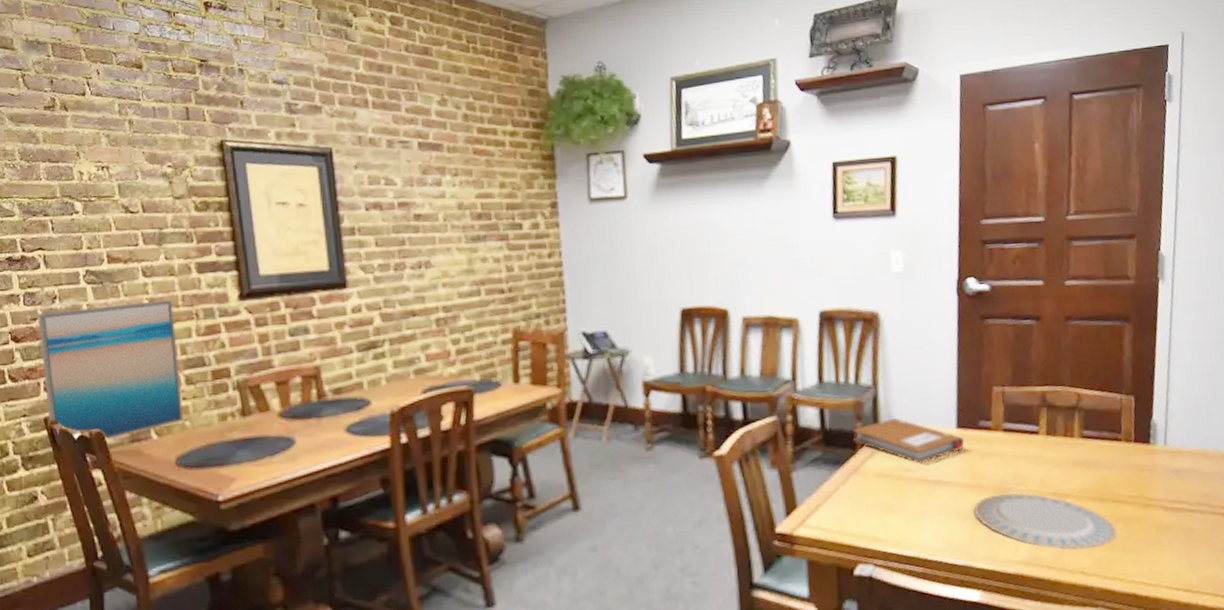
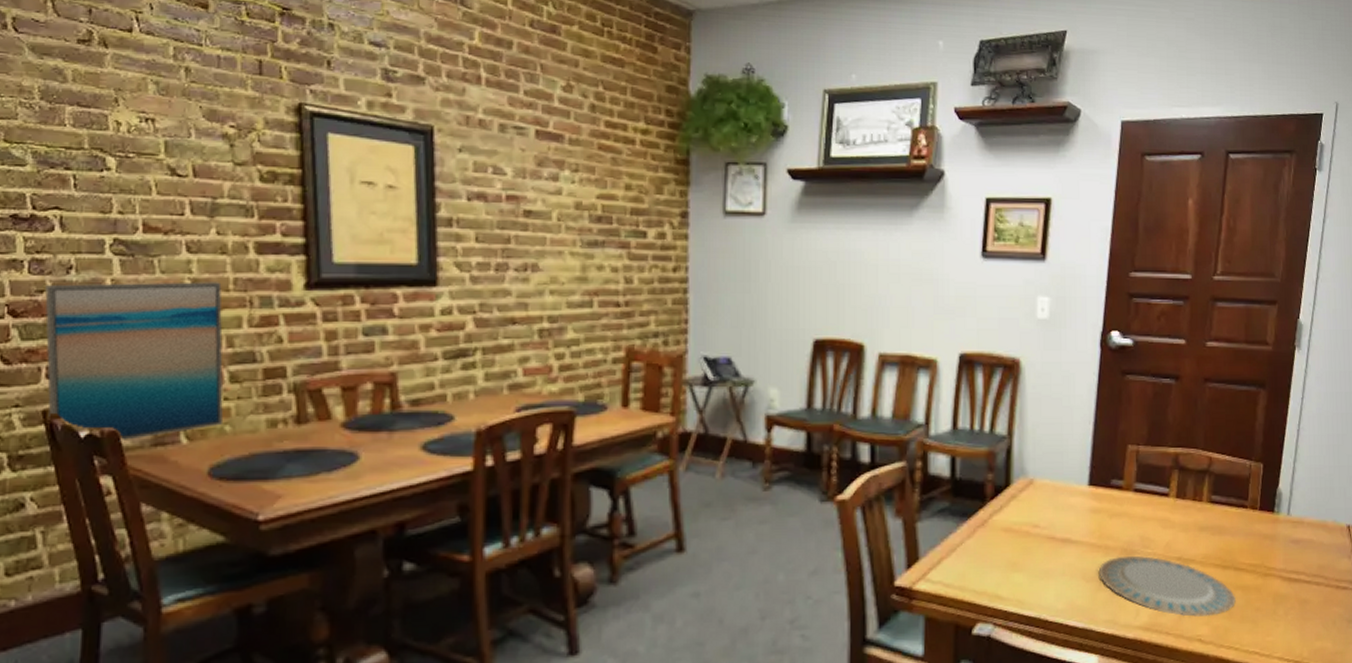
notebook: present [853,418,964,464] -> none [982,472,1094,521]

